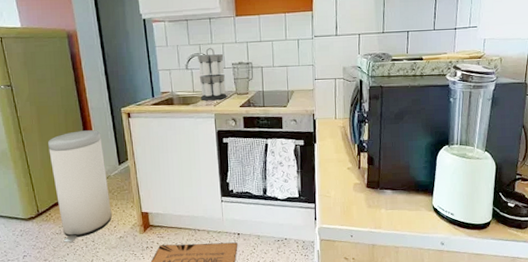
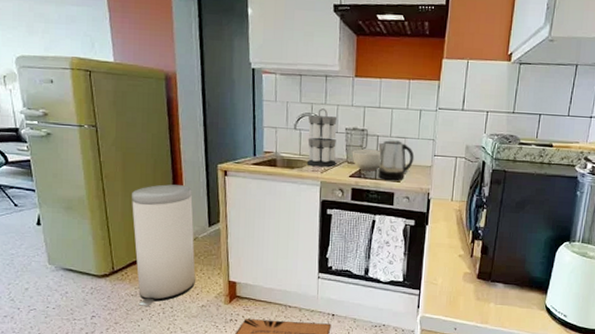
bowl: none [240,79,267,100] -> present [352,148,381,171]
kettle: none [263,68,297,106] -> present [378,139,415,180]

